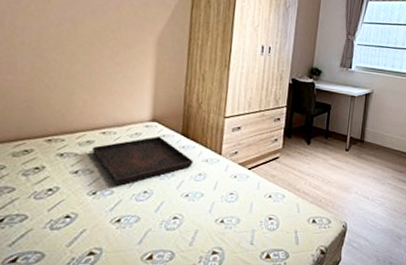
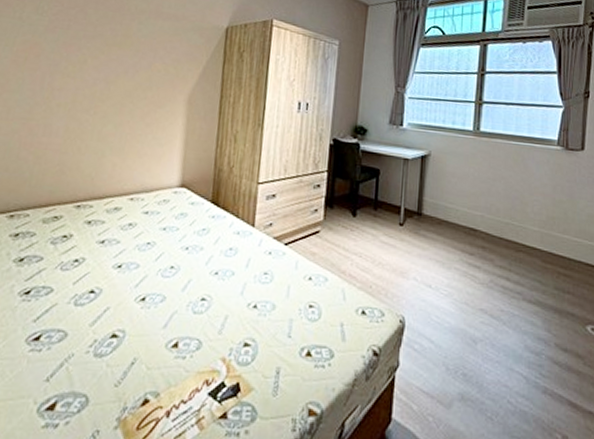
serving tray: present [92,135,194,186] -> none [119,203,224,259]

